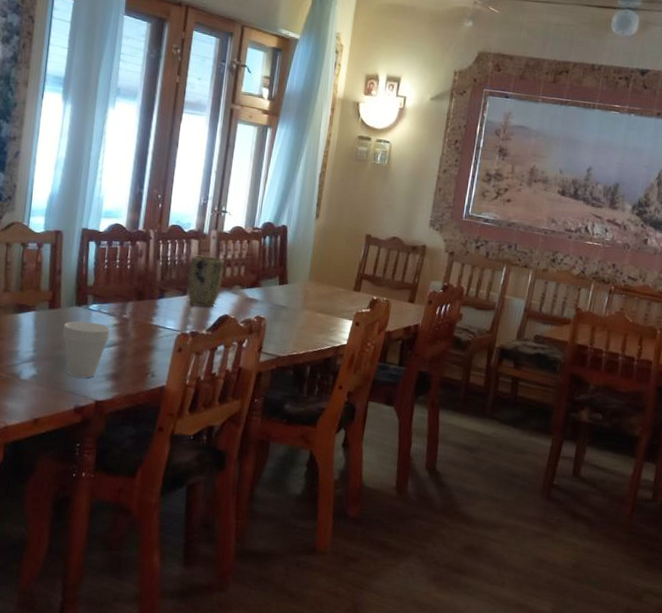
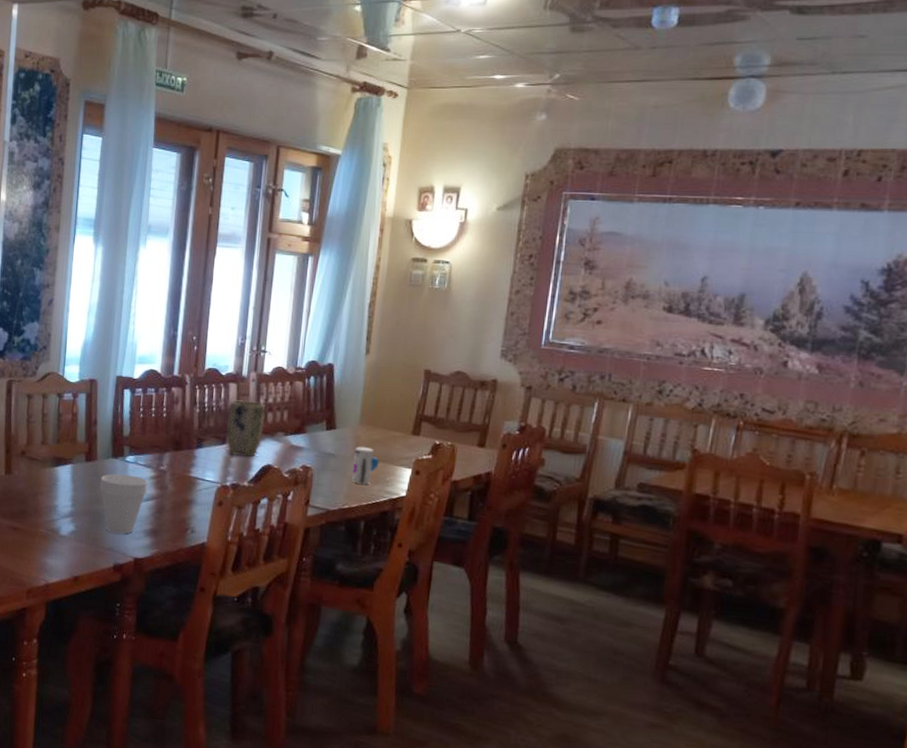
toy: none [300,300,325,335] -> present [351,447,379,485]

